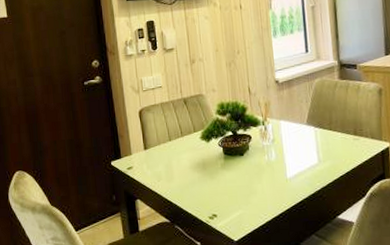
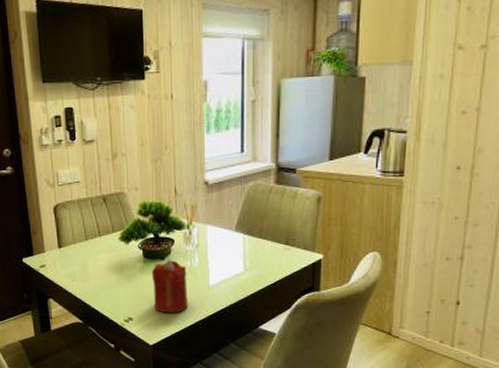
candle: none [231,155,269,208] -> present [151,260,188,313]

